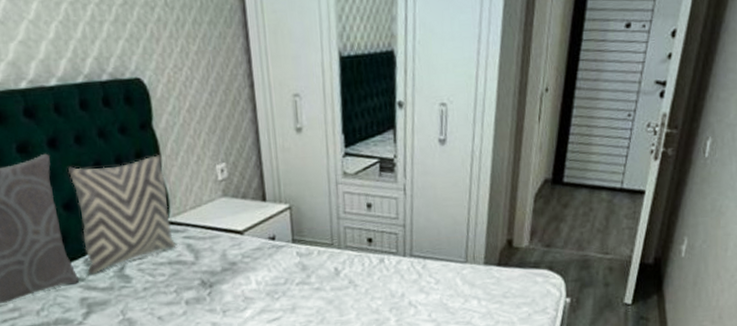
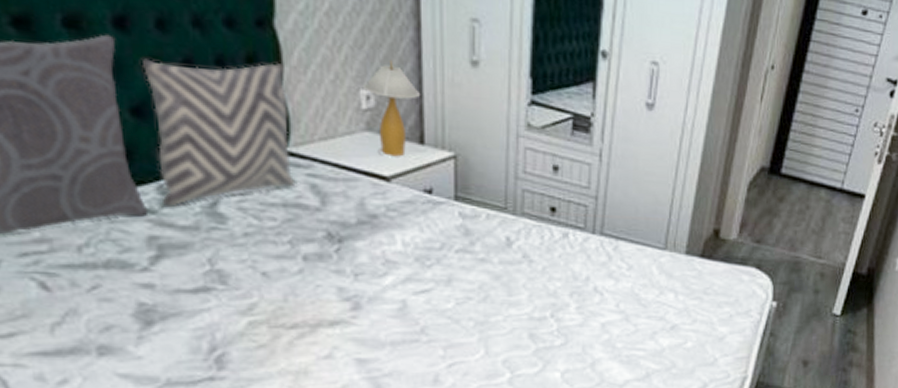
table lamp: none [217,139,261,215] -> present [362,60,421,157]

